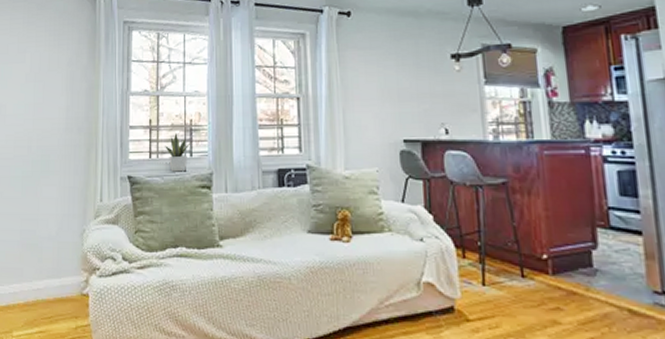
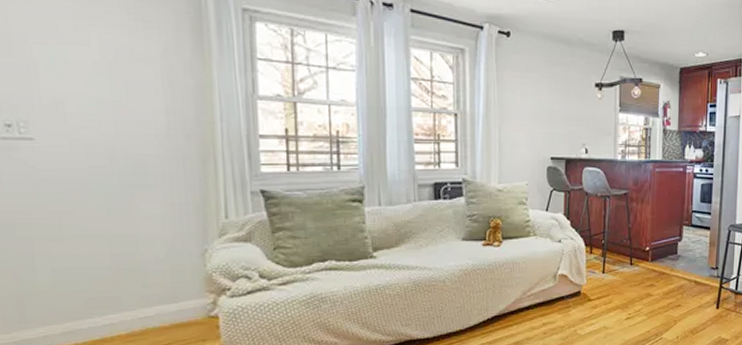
potted plant: present [164,133,191,172] -> none [305,144,339,186]

